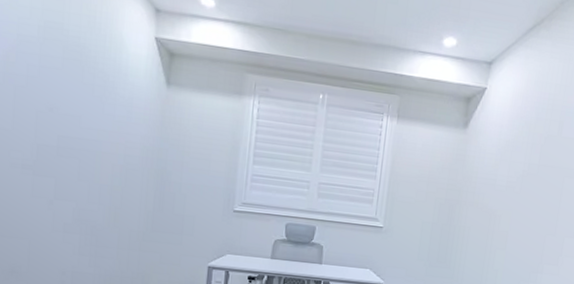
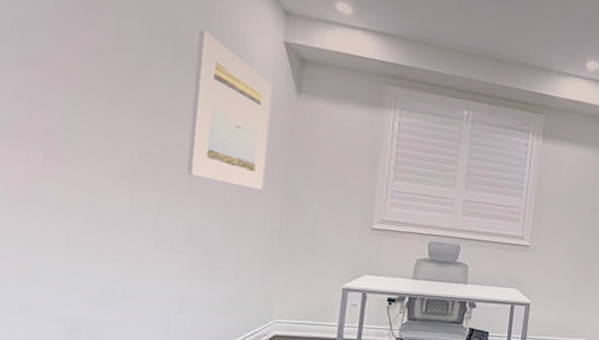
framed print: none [76,31,146,176] -> present [187,29,273,190]

